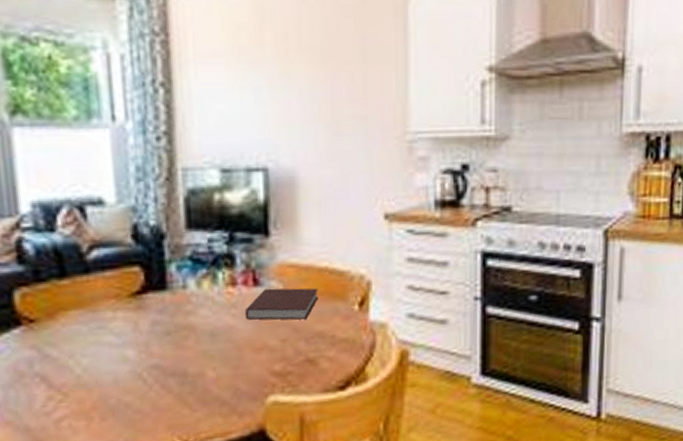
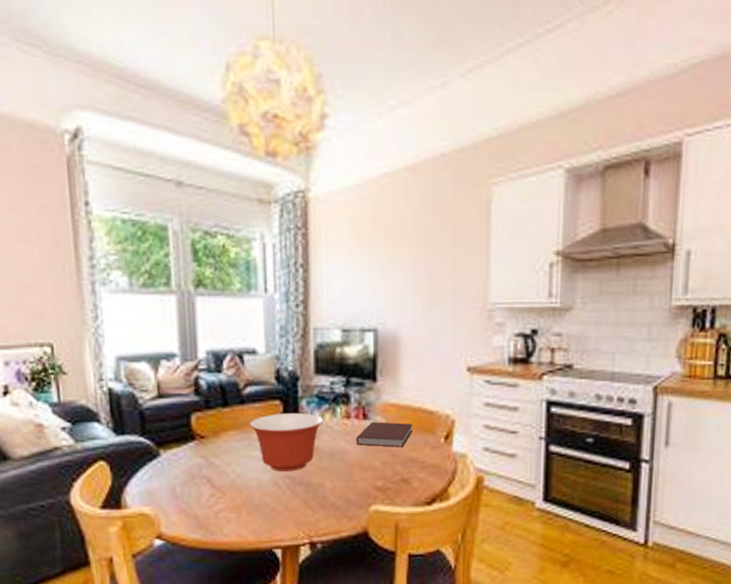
mixing bowl: none [97,281,201,361] -> present [249,413,324,472]

